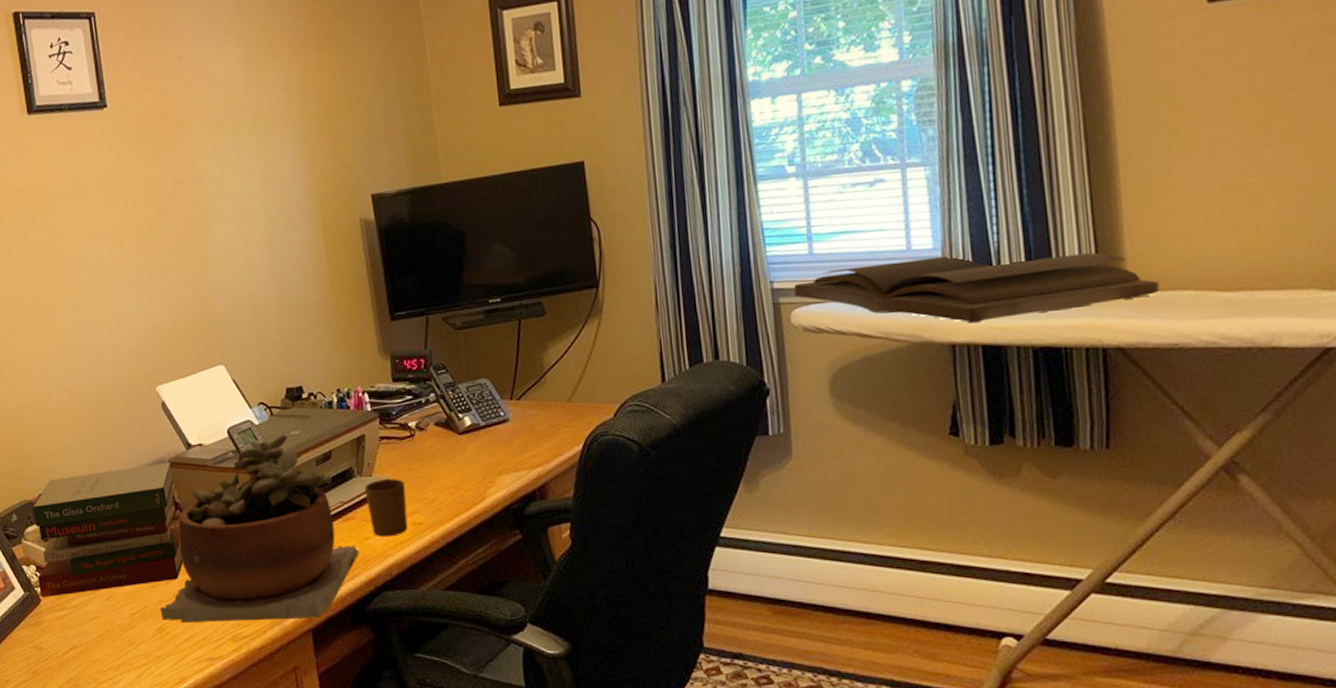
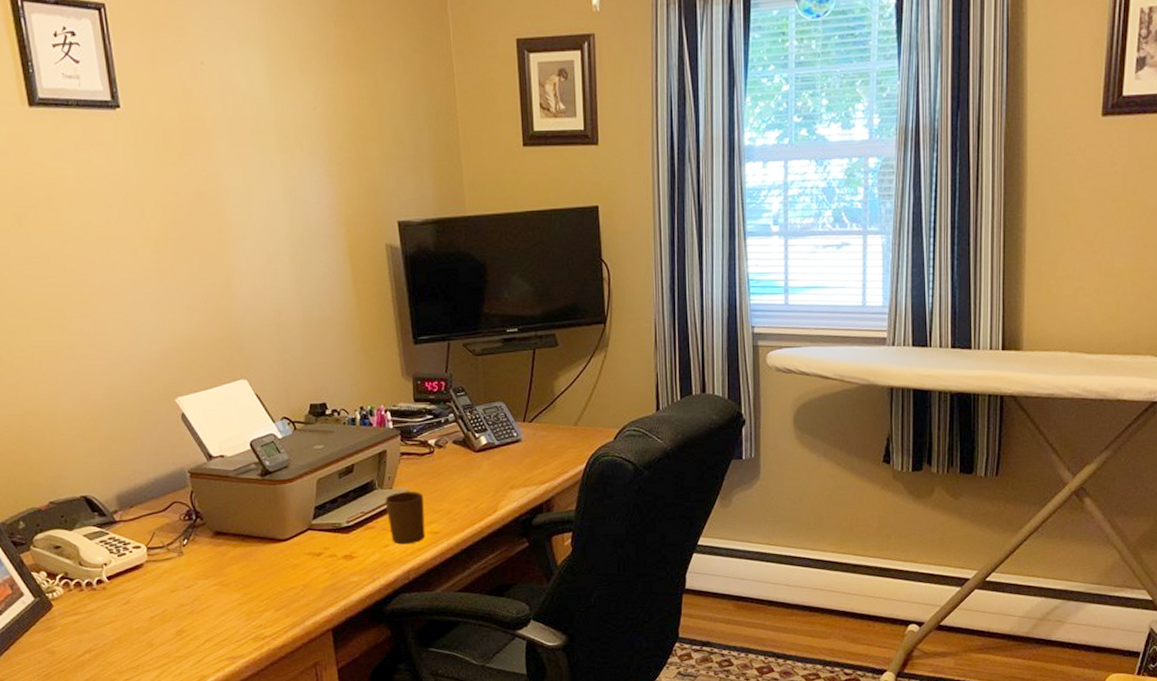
books: present [33,462,184,598] -> none [42,472,204,604]
succulent plant: present [159,434,359,623] -> none [180,448,379,625]
towel: present [794,252,1160,322] -> none [770,313,1045,370]

